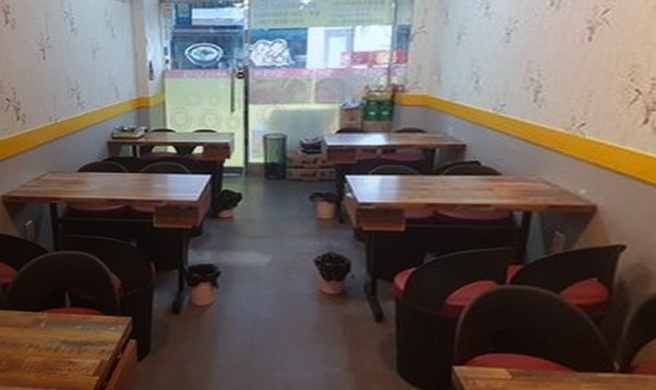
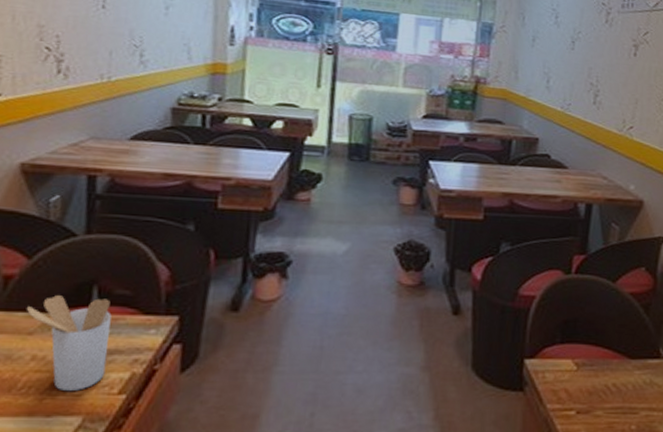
utensil holder: none [20,299,82,372] -> present [26,295,112,392]

